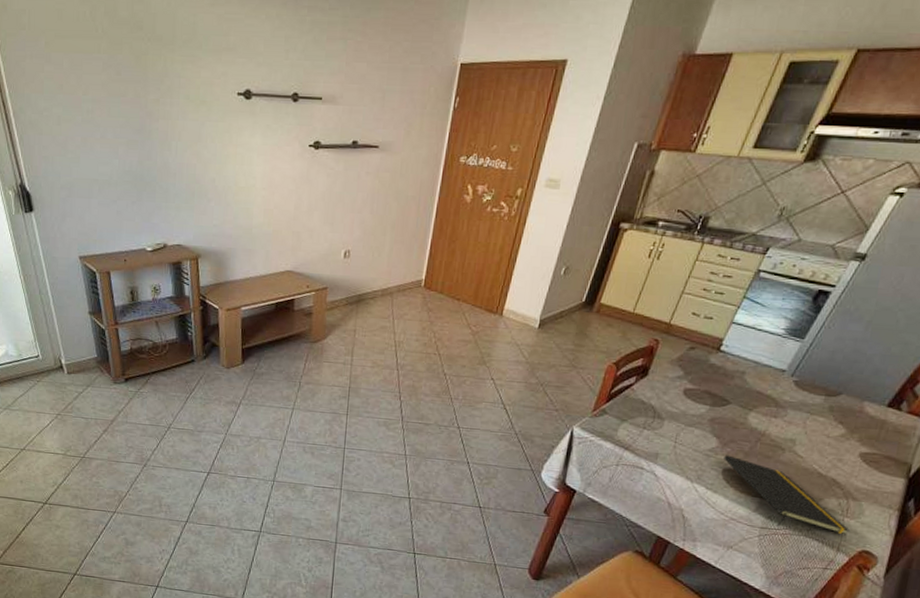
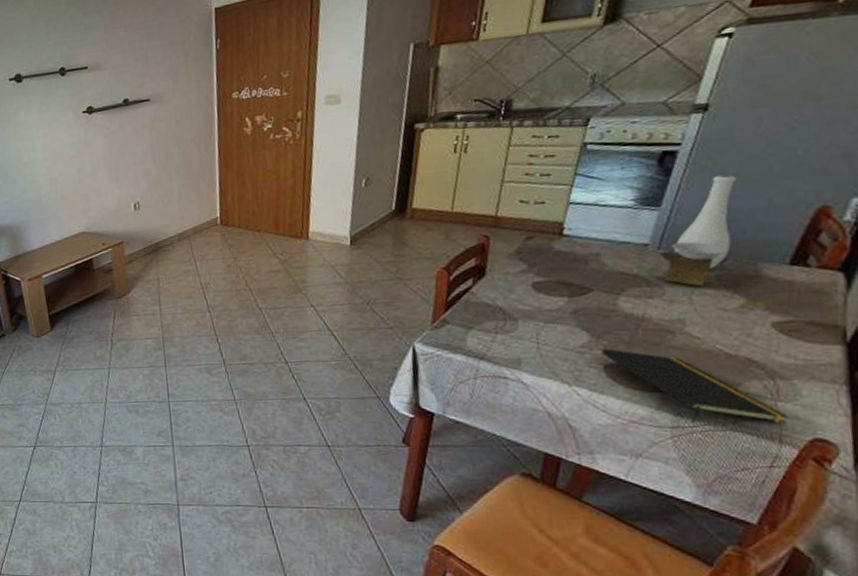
vase: none [789,319,869,414] -> present [663,174,736,287]

